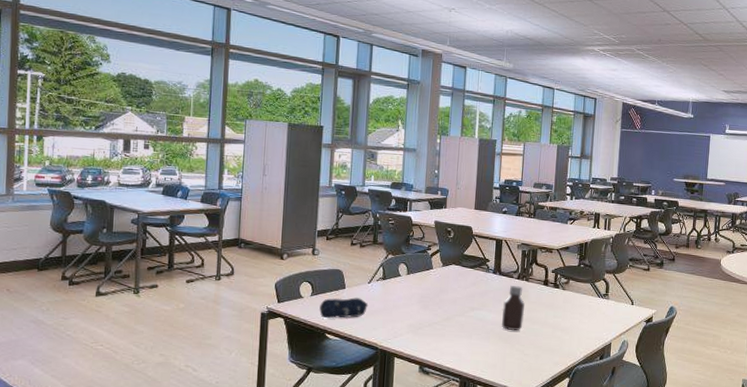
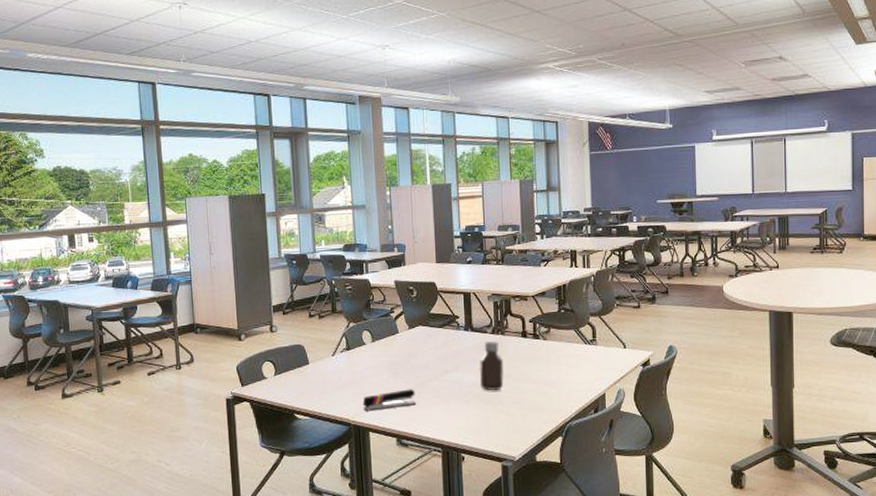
pencil case: present [319,297,369,319] -> none [285,372,335,398]
stapler: none [391,321,442,338] -> present [362,389,416,412]

